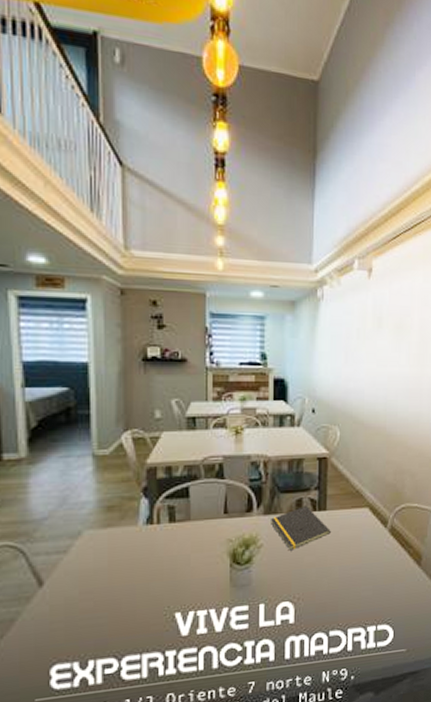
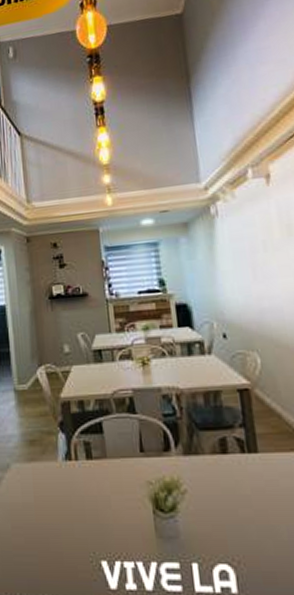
notepad: present [271,506,331,551] -> none [192,447,268,500]

